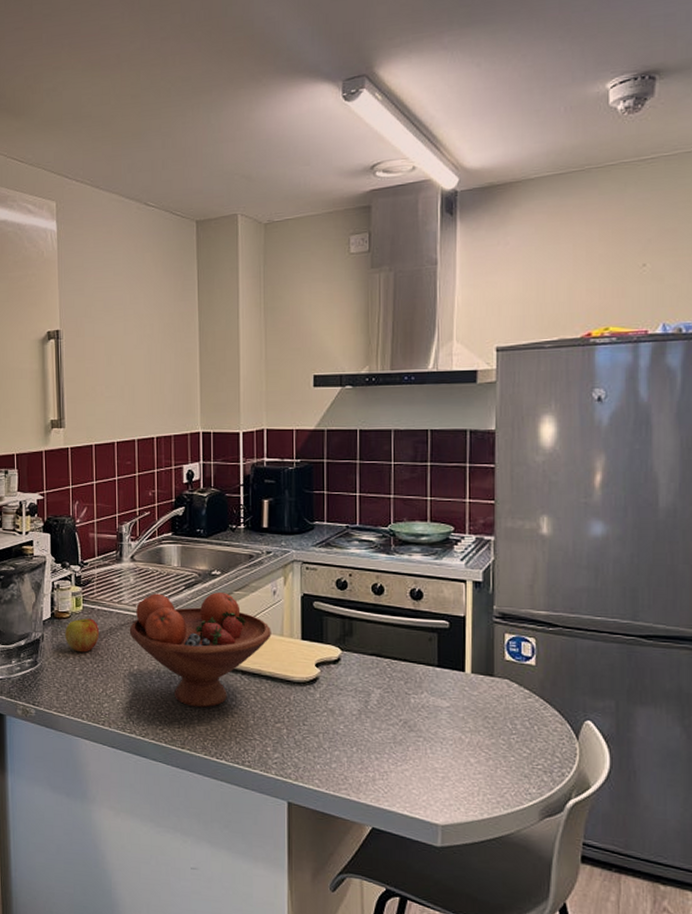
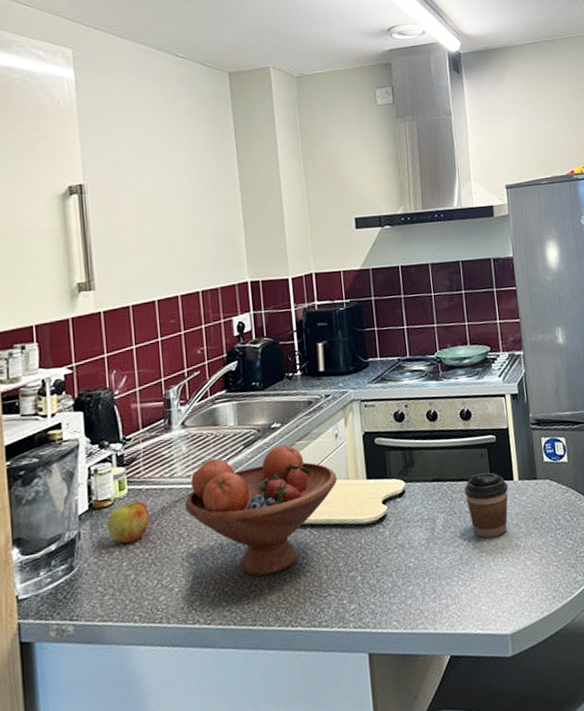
coffee cup: none [405,657,458,725] -> present [464,472,509,538]

